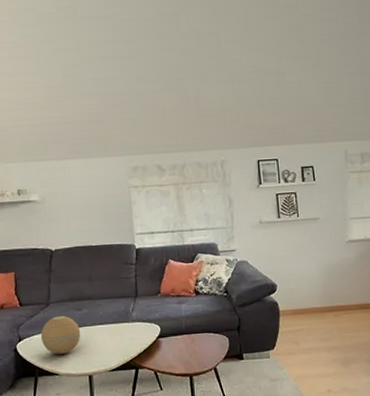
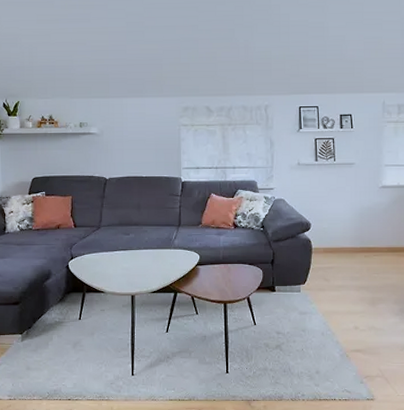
decorative orb: present [40,315,81,354] -> none [90,238,127,274]

